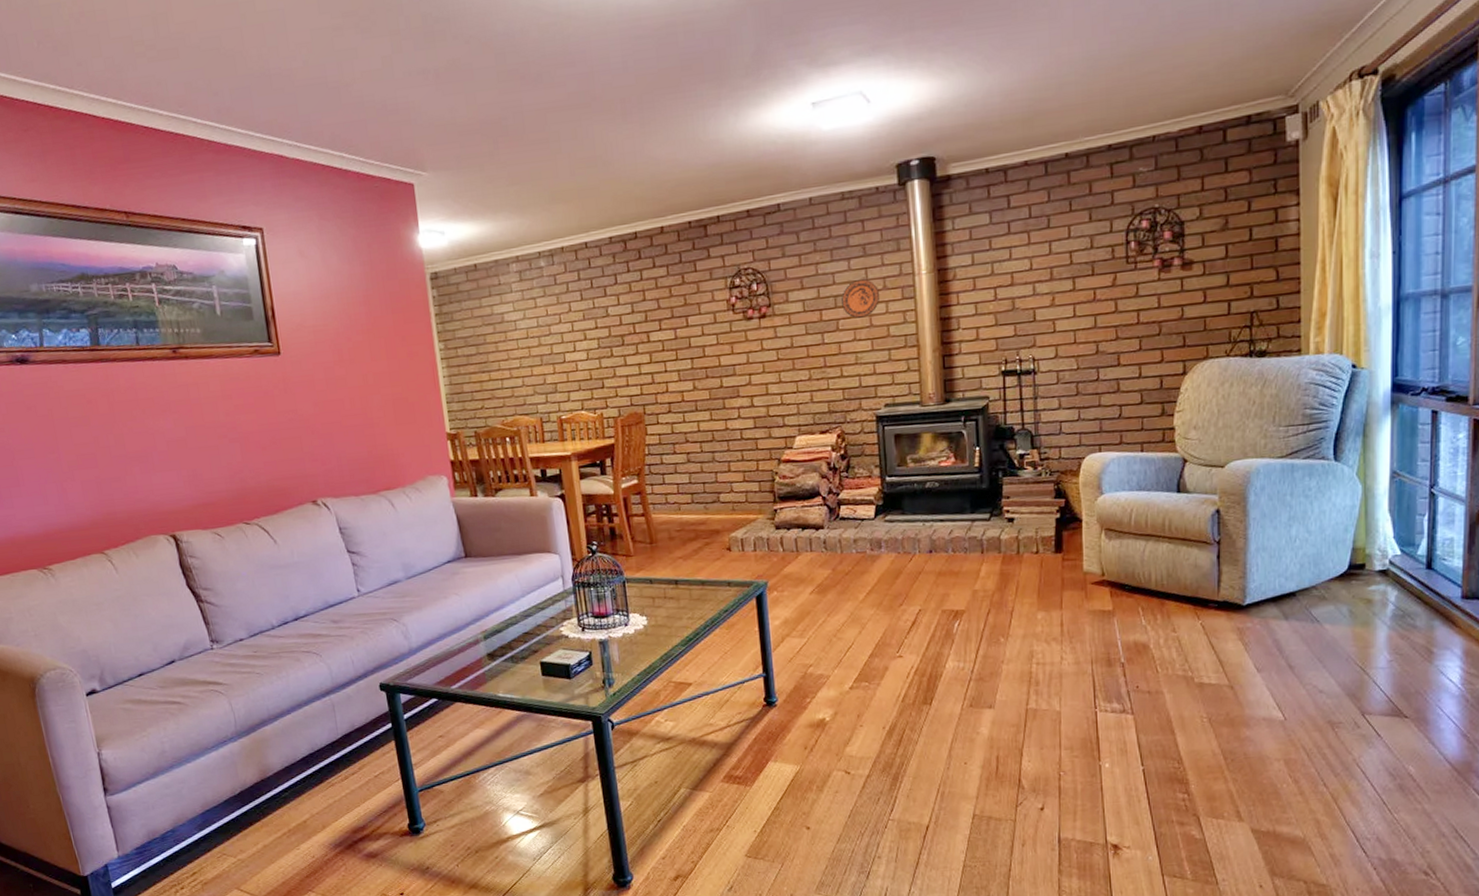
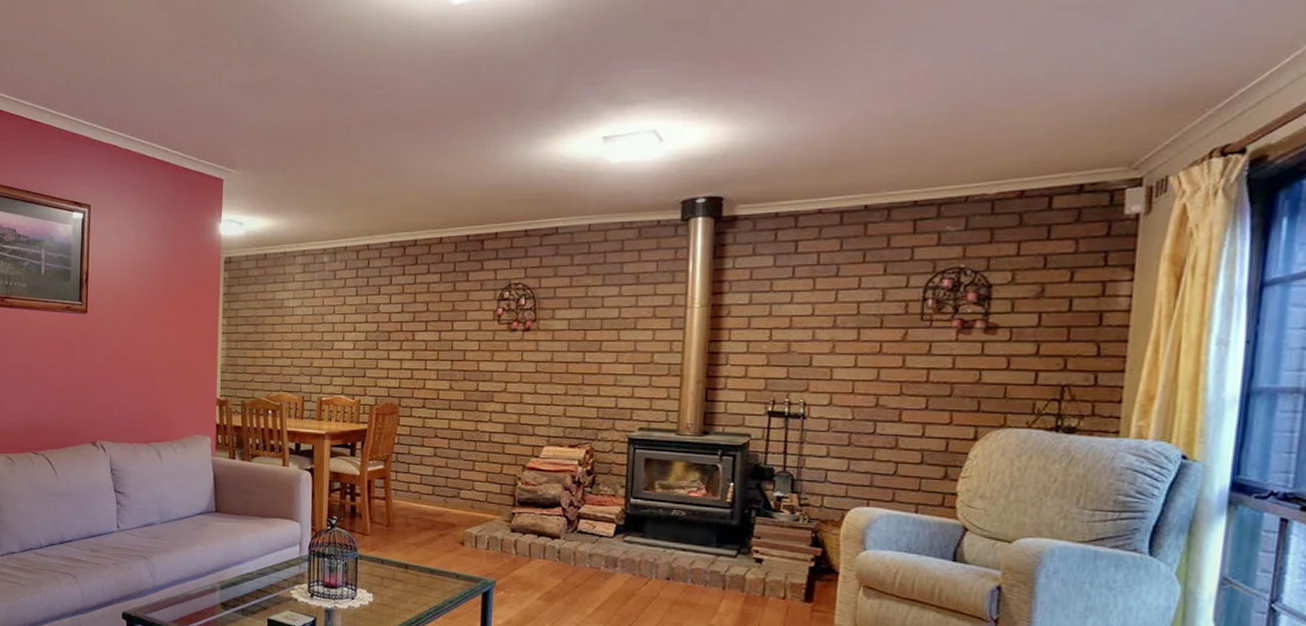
decorative plate: present [841,279,880,318] -> none [608,306,649,342]

